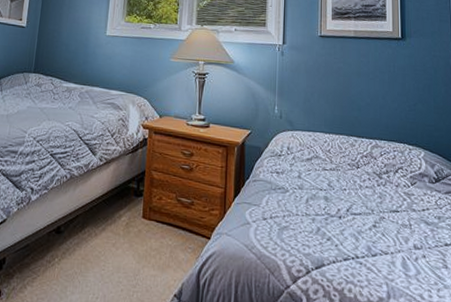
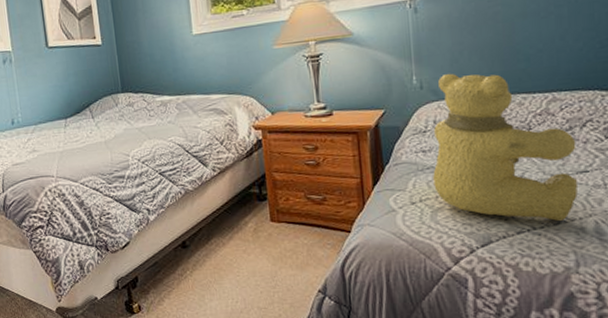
teddy bear: none [283,109,391,253] -> present [433,73,579,221]

